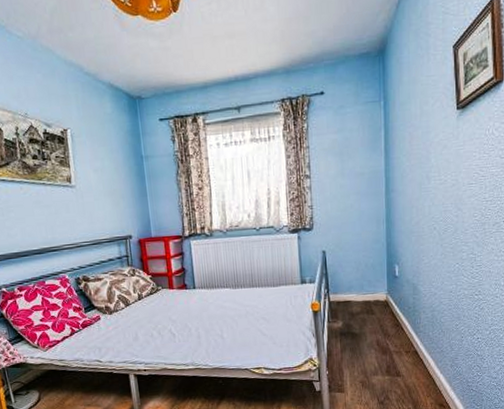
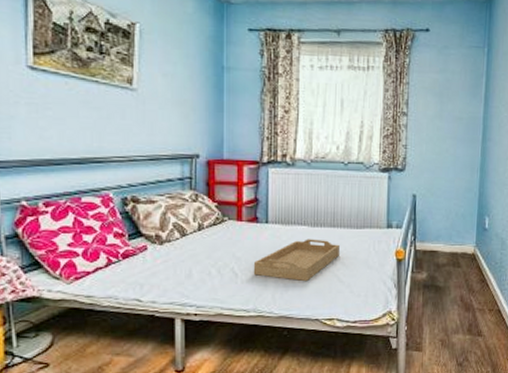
serving tray: none [187,299,260,337] -> present [253,239,339,282]

